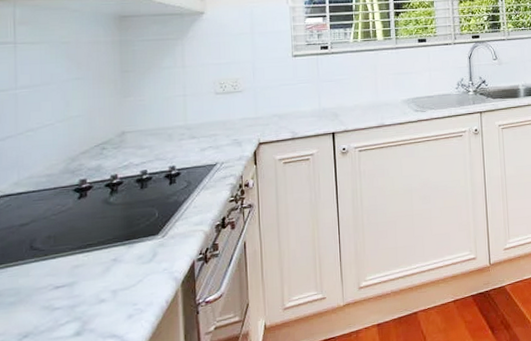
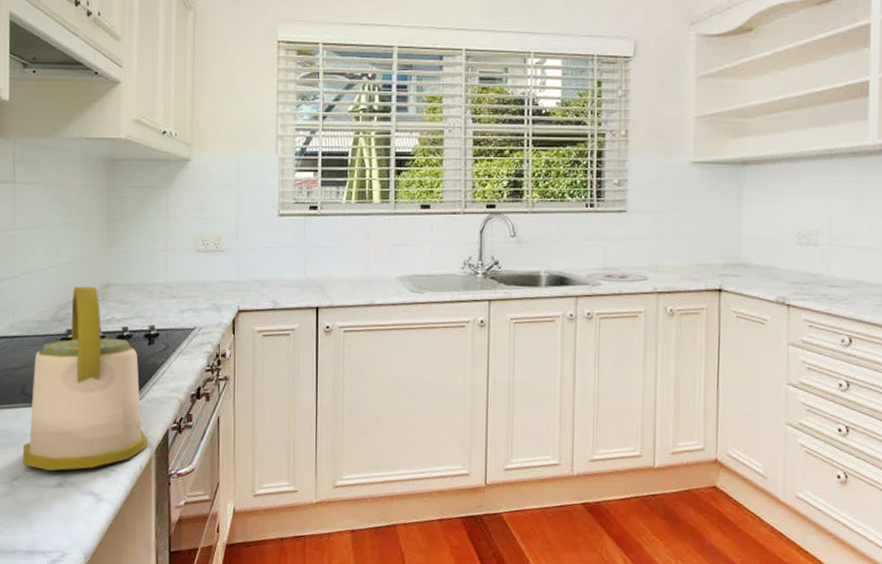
kettle: none [33,135,173,322] -> present [22,286,147,471]

